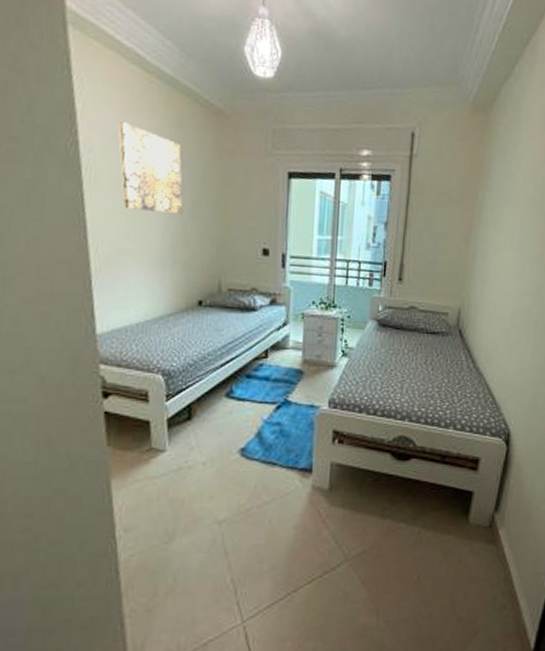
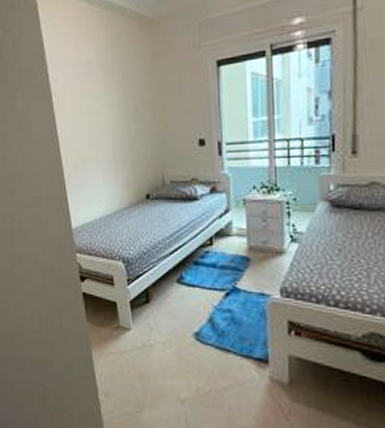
wall art: present [118,121,183,214] -> none [73,50,127,122]

